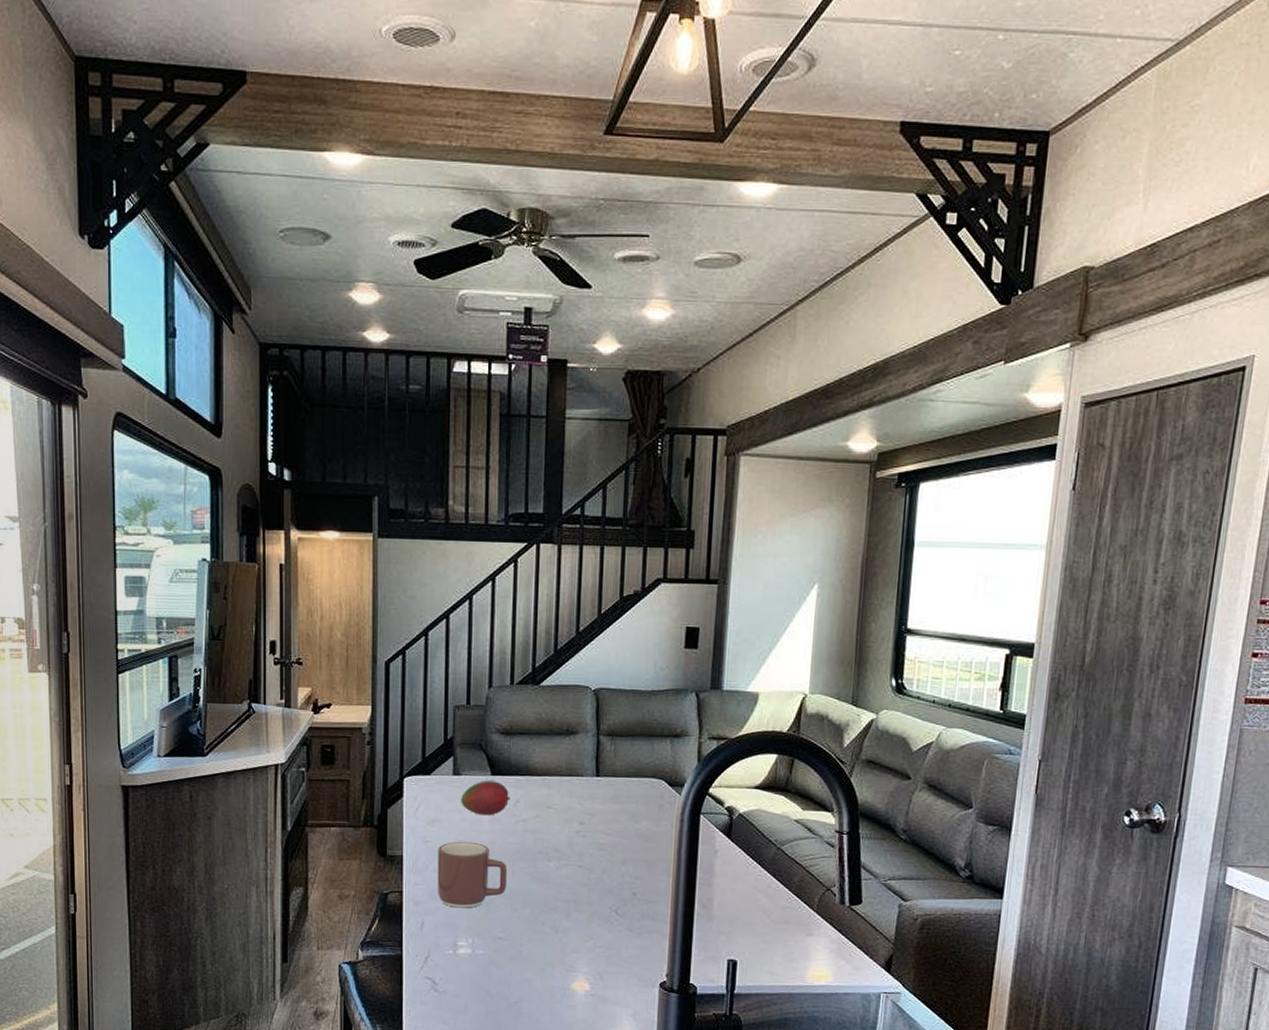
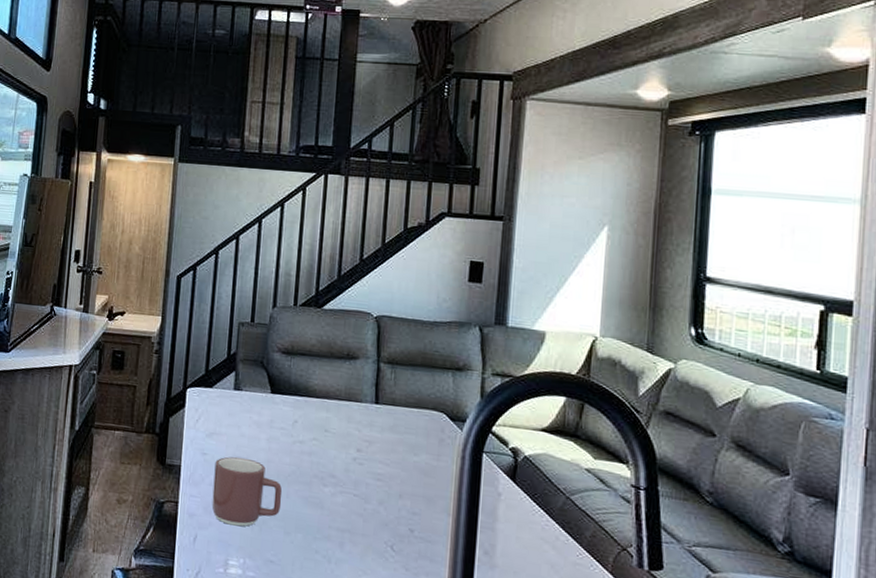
fruit: present [461,780,510,816] -> none [240,398,289,434]

